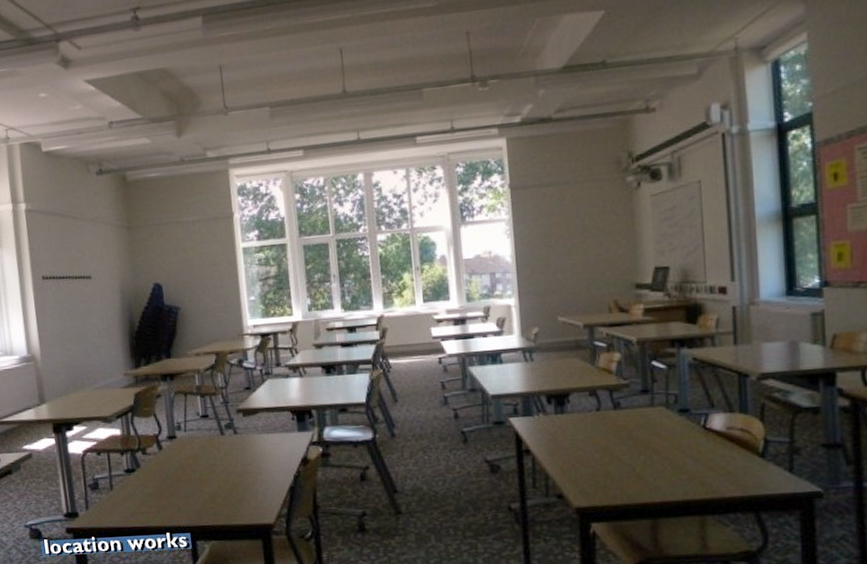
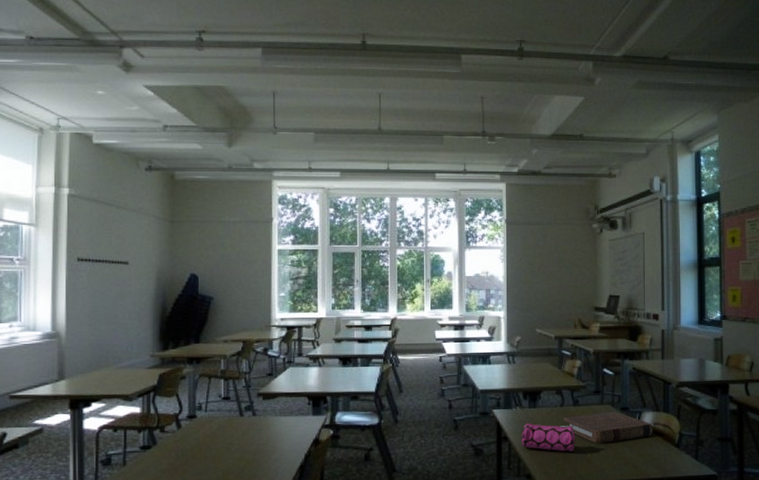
pencil case: none [547,432,619,466] -> present [521,423,575,452]
book: none [601,414,727,456] -> present [563,411,654,444]

